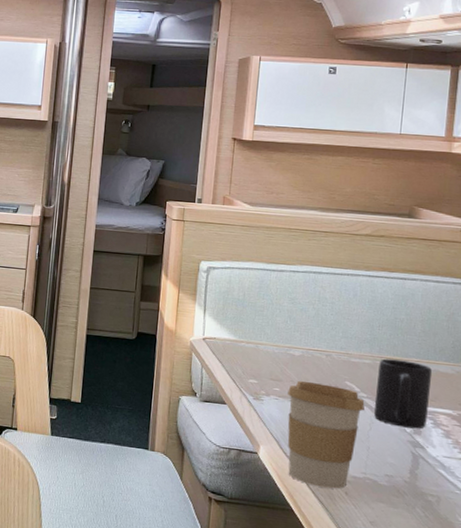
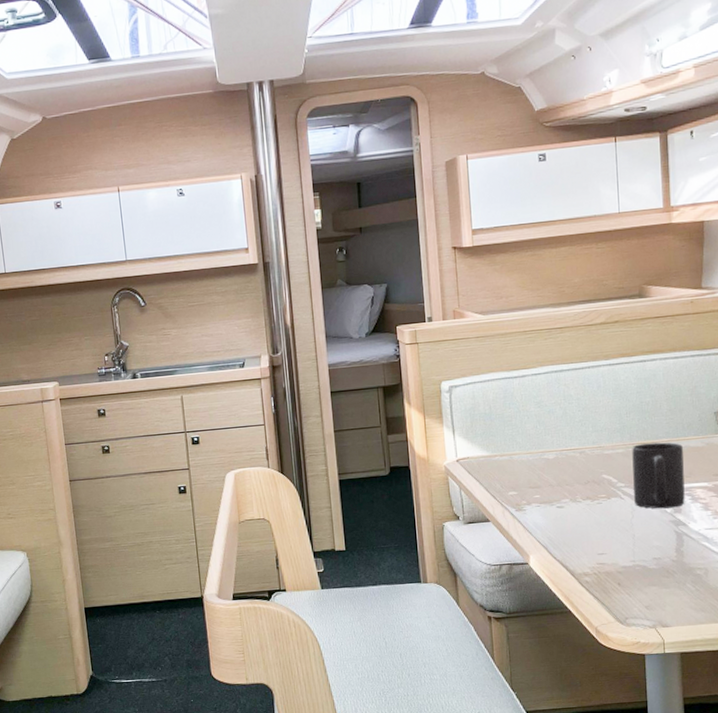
coffee cup: present [287,380,365,489] -> none [548,481,624,584]

